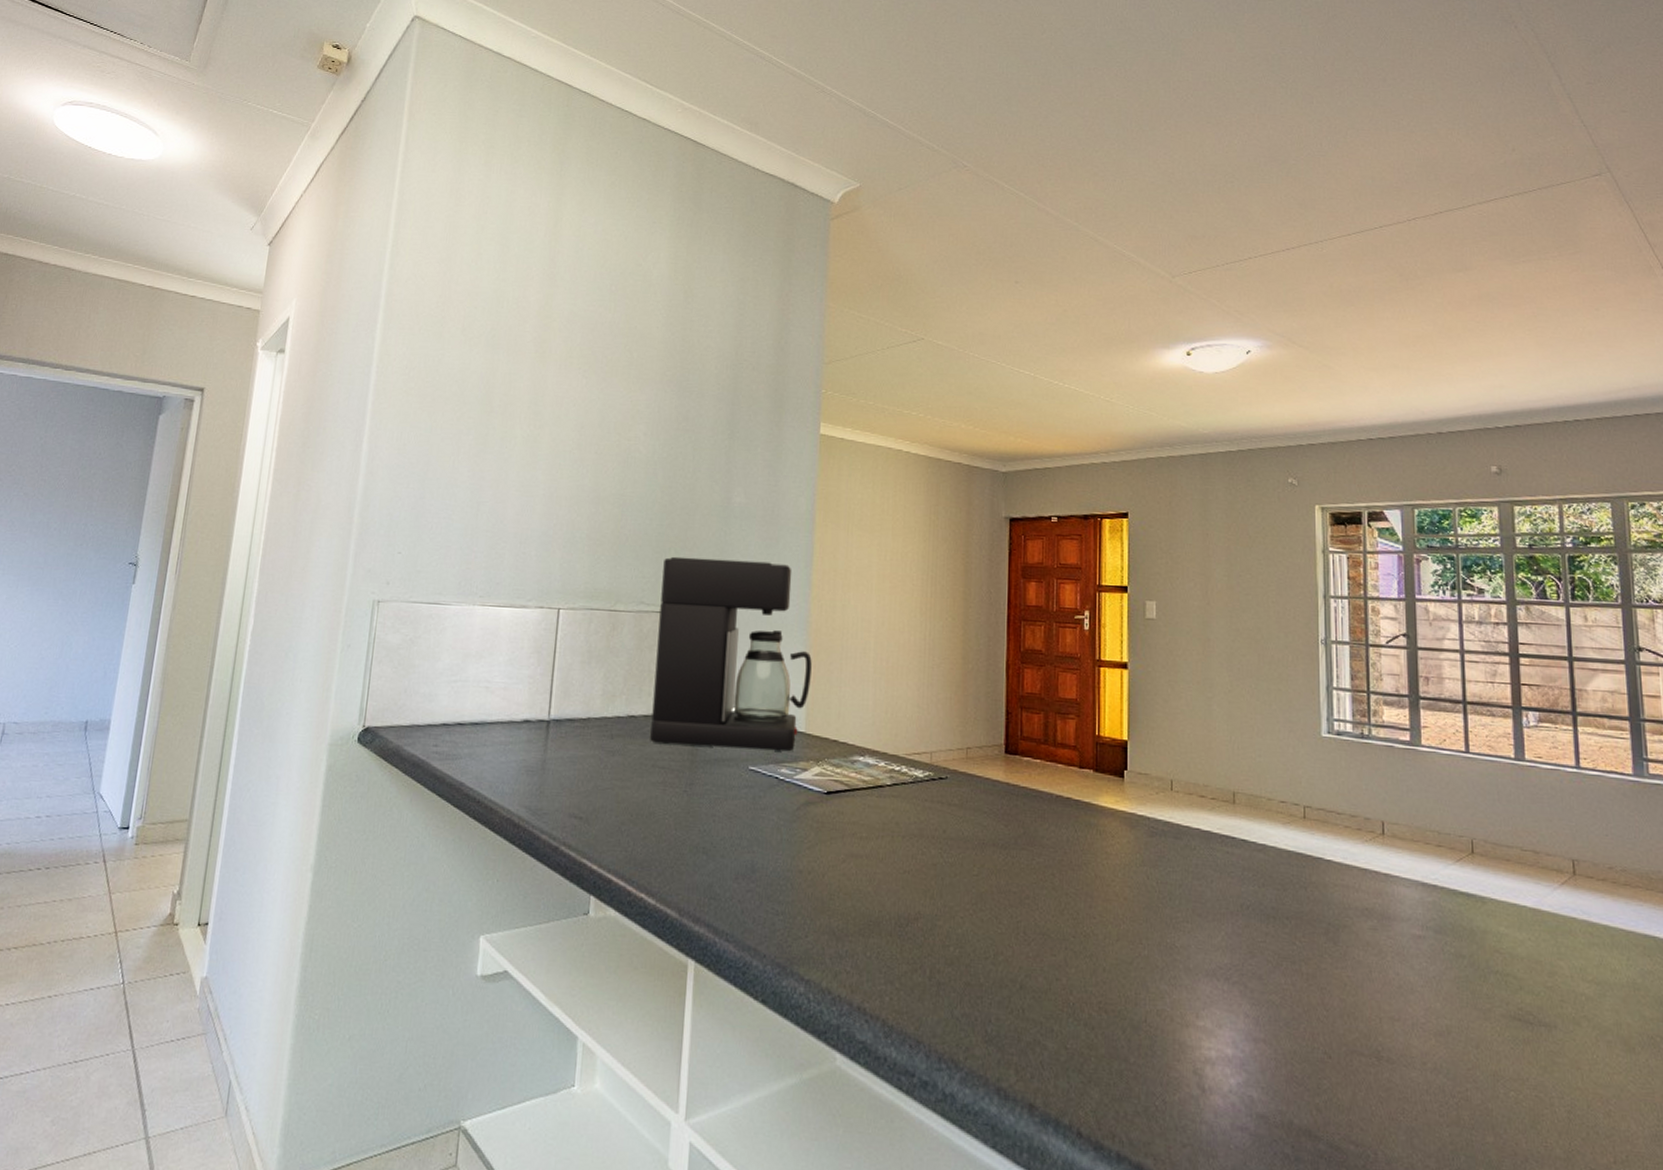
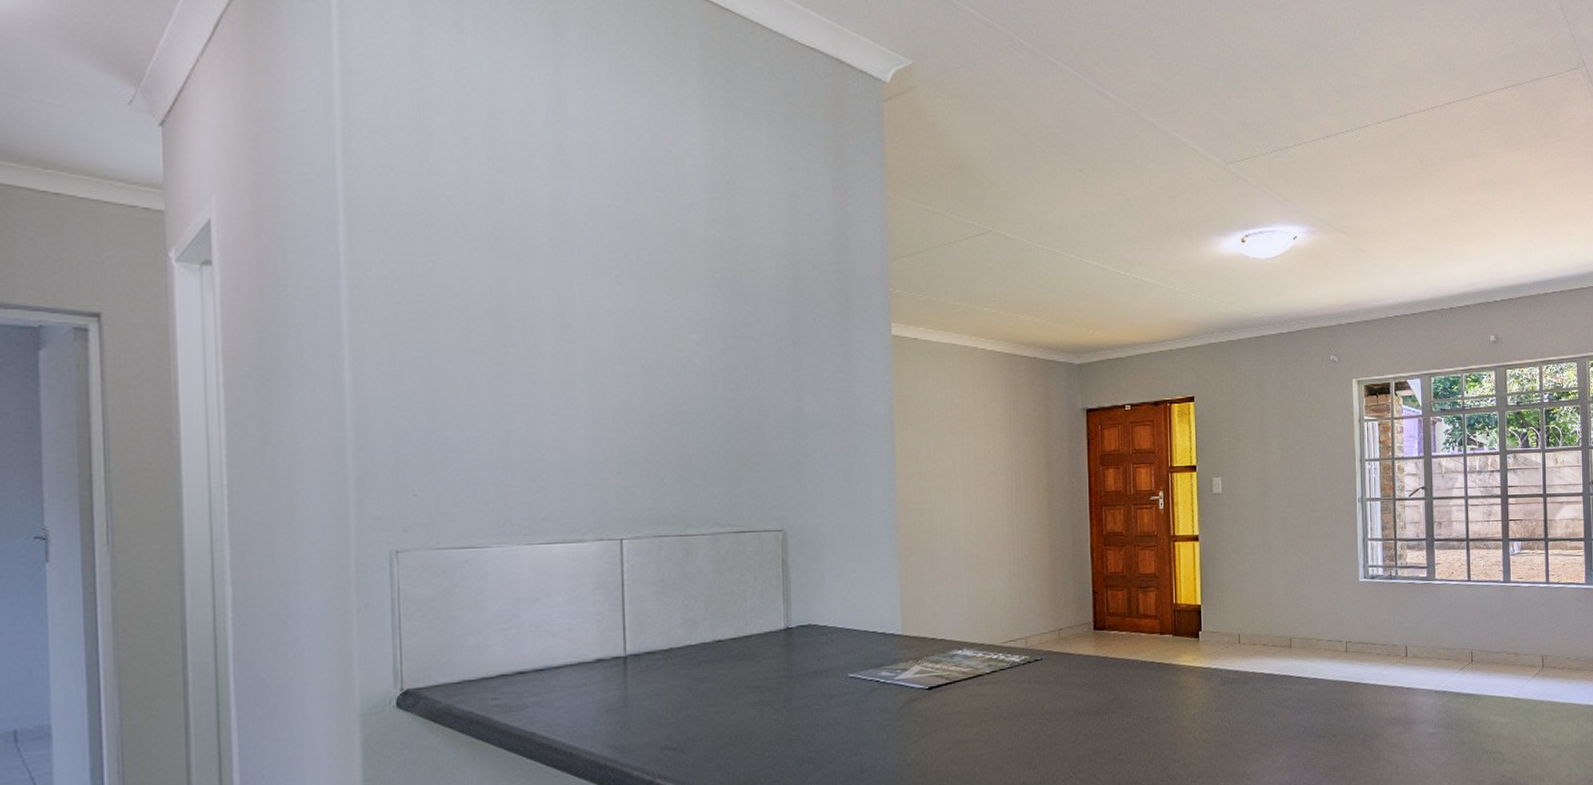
coffee maker: present [650,556,812,752] -> none [735,471,904,664]

